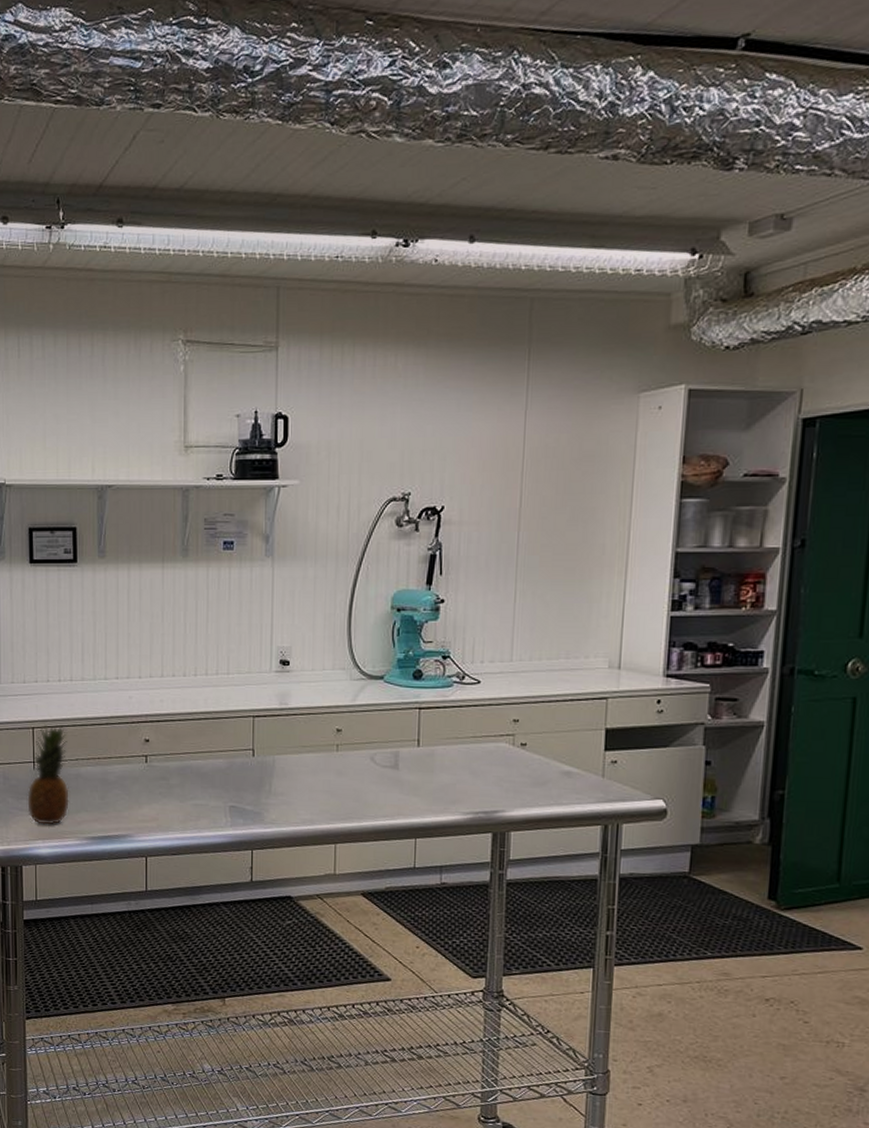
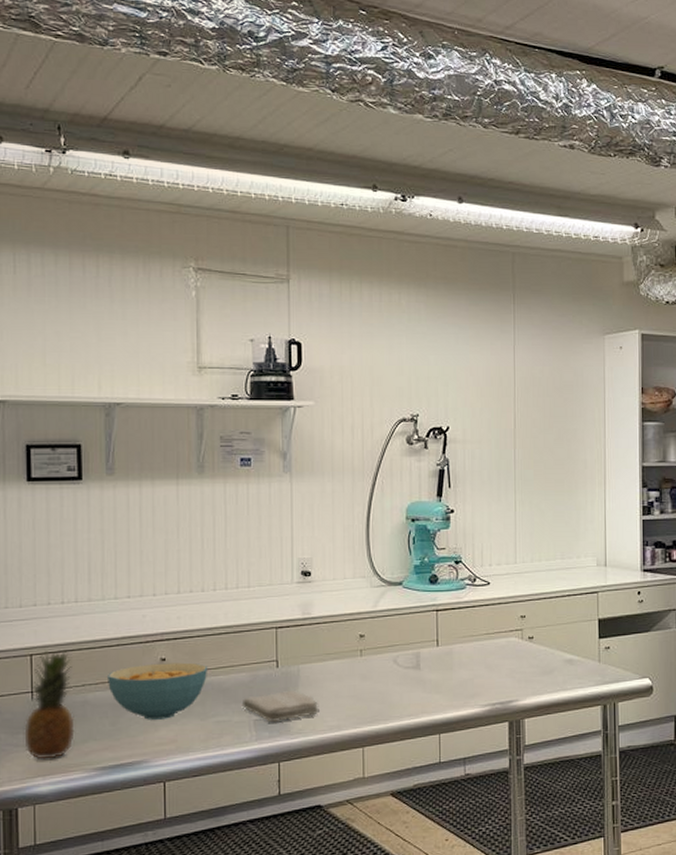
cereal bowl: none [98,744,188,798] -> present [108,662,208,720]
washcloth: none [218,780,293,810] -> present [241,691,319,722]

